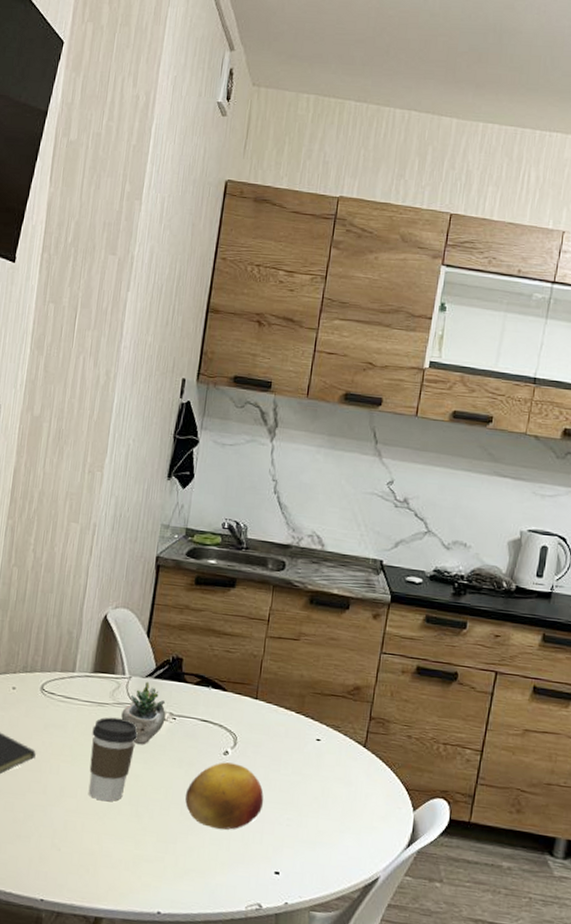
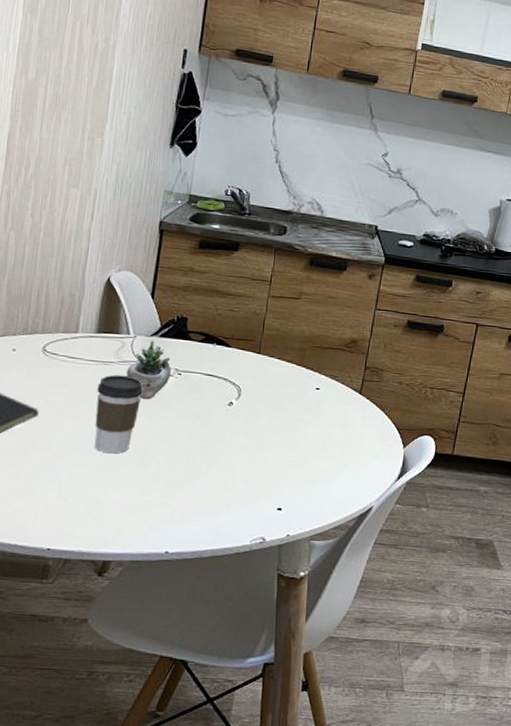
fruit: present [185,762,264,830] -> none [191,412,267,474]

